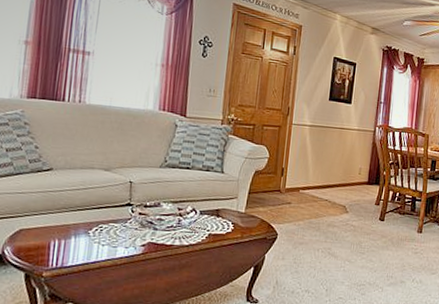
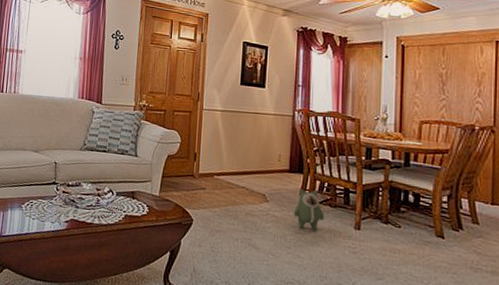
plush toy: none [368,199,395,236] -> present [293,189,325,231]

